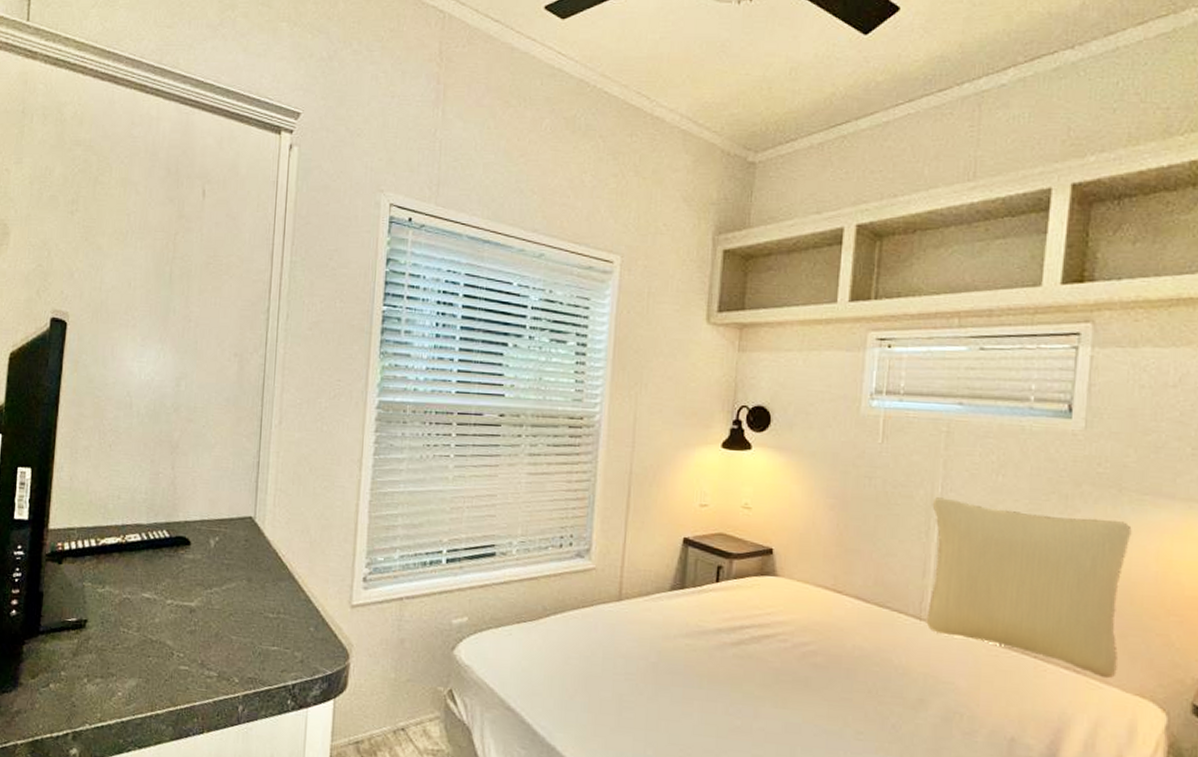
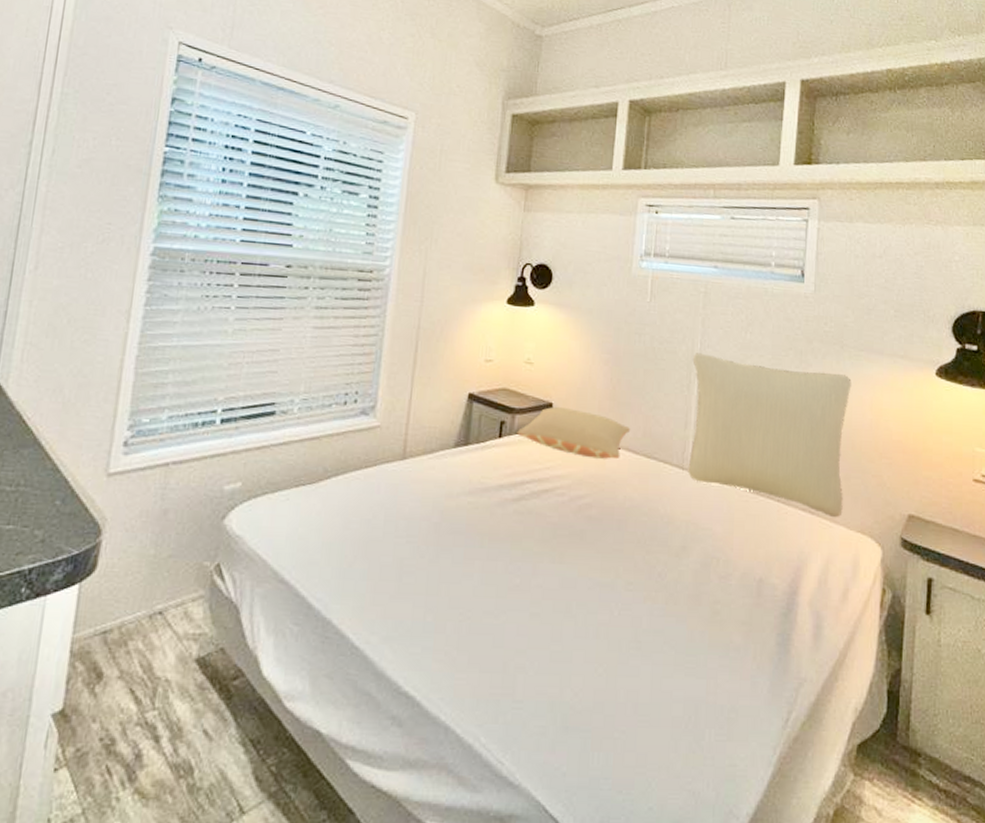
pillow: none [735,552,861,607] -> present [517,407,631,459]

